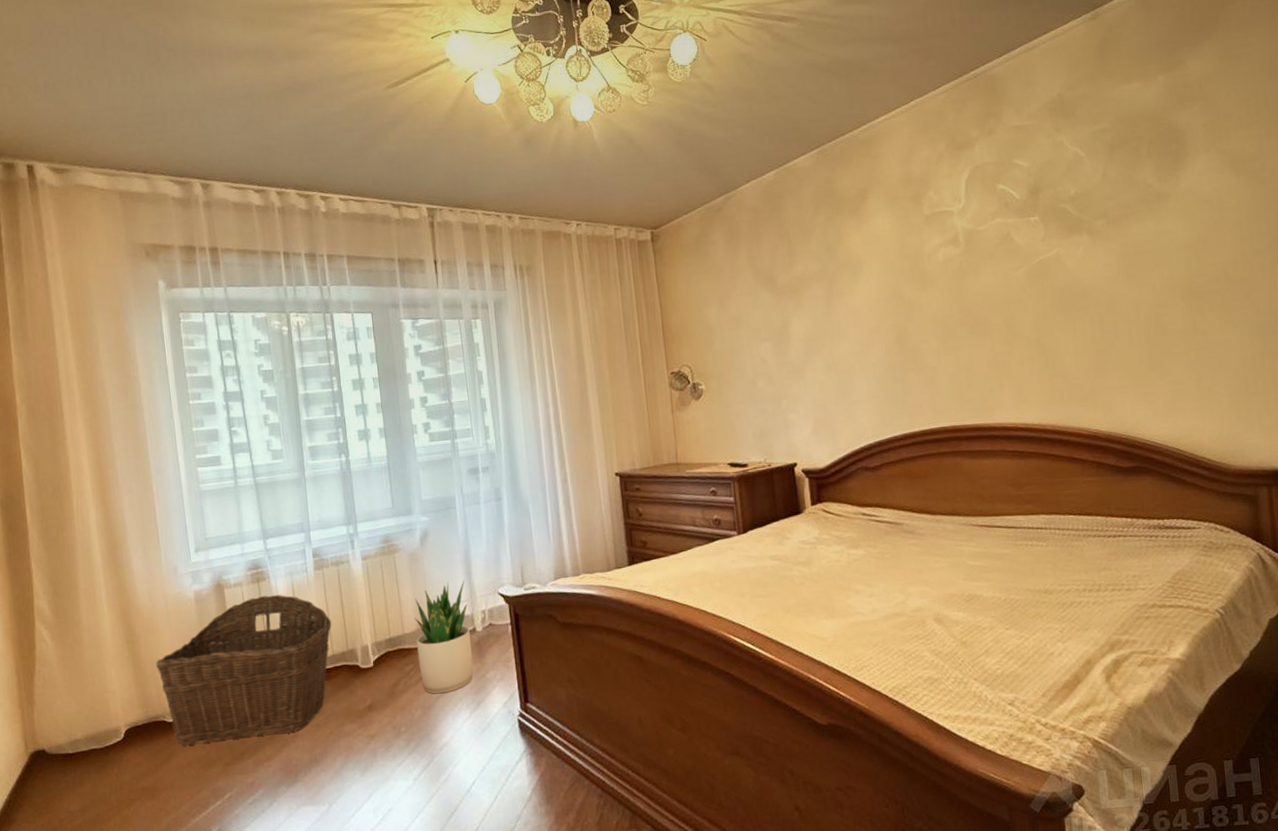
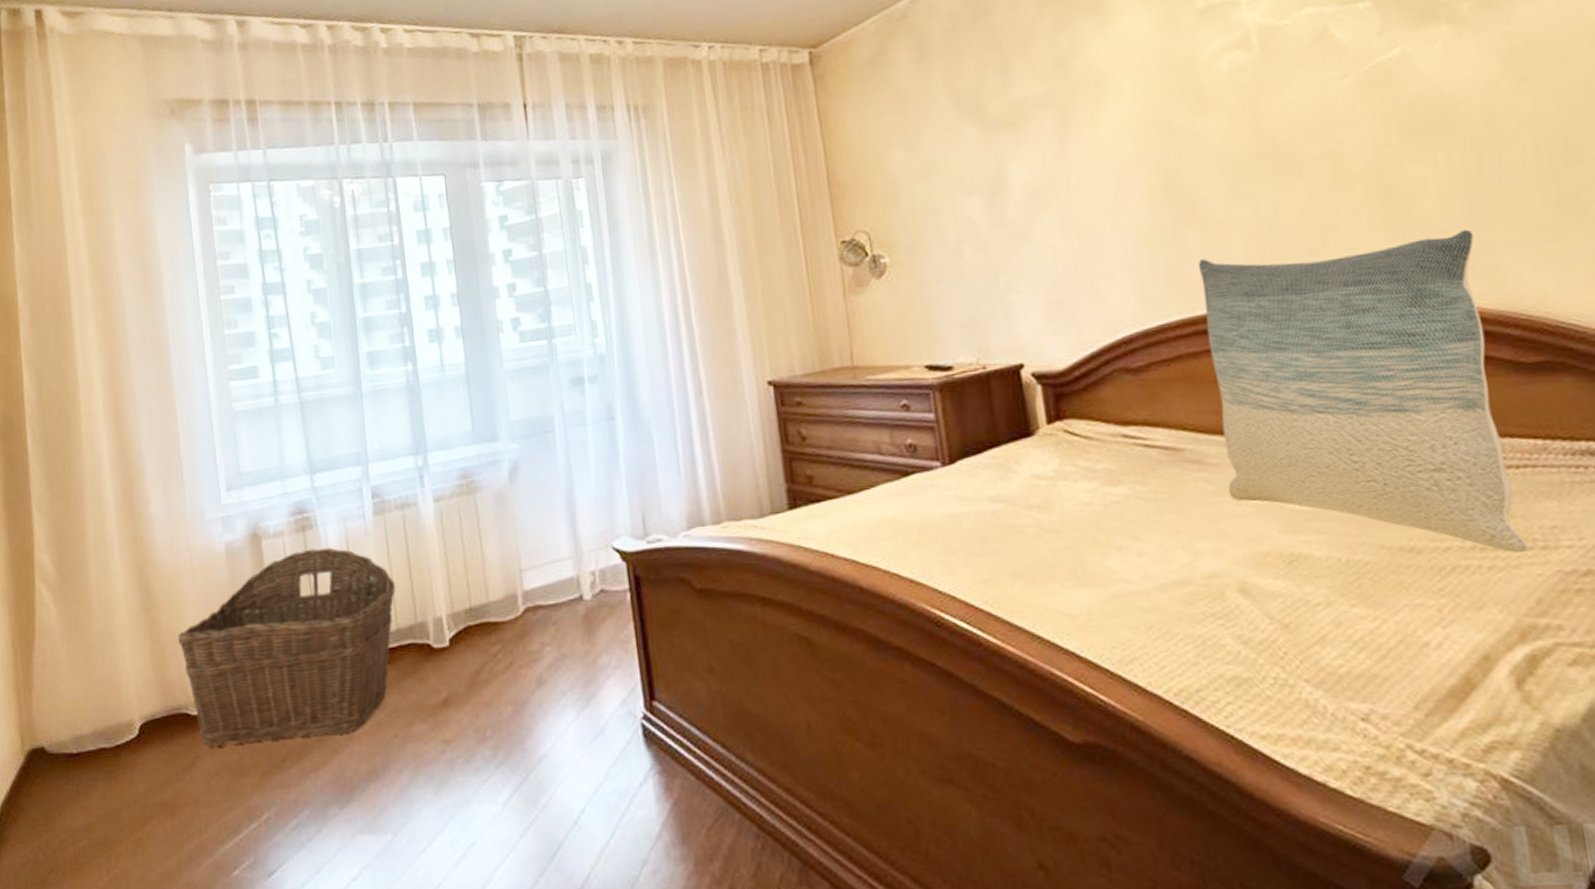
planter: present [415,580,473,694] -> none [502,529,580,686]
pillow: none [917,376,1118,594] -> present [1198,229,1529,554]

